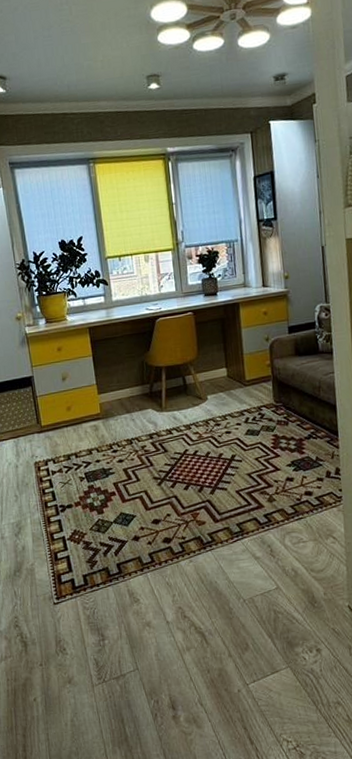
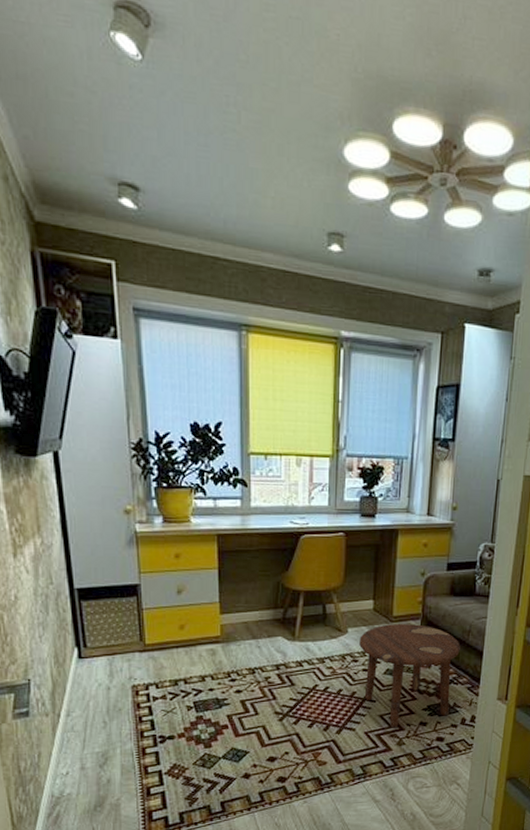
side table: none [219,385,314,485] -> present [359,623,460,728]

